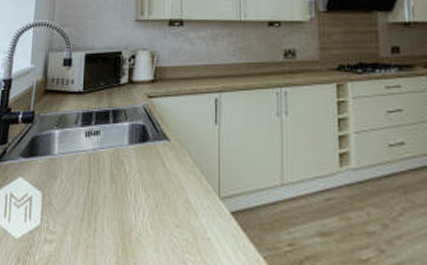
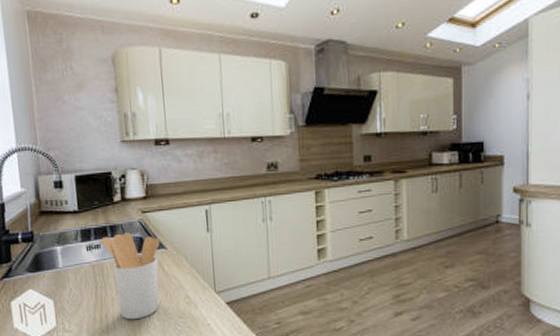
utensil holder: none [101,119,163,225] -> present [100,232,160,320]

